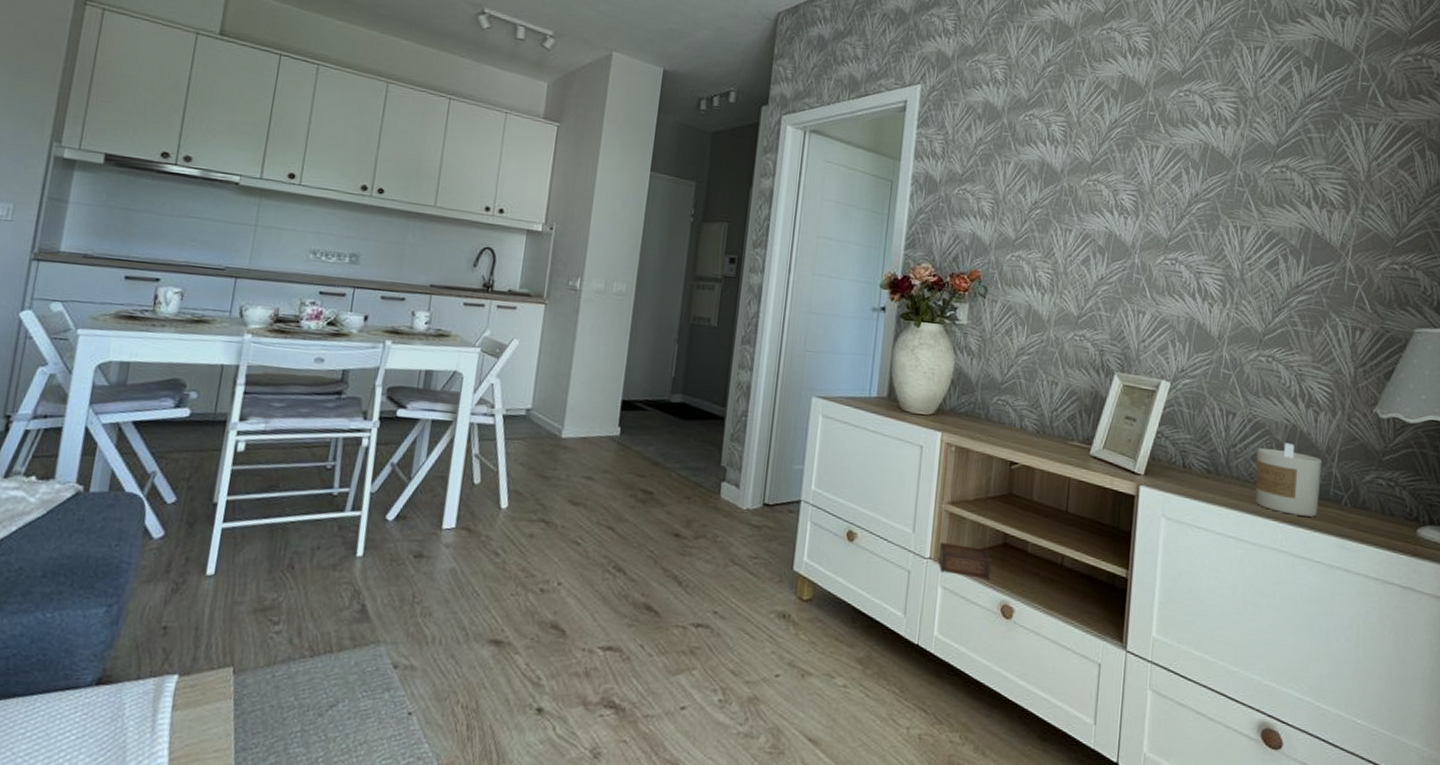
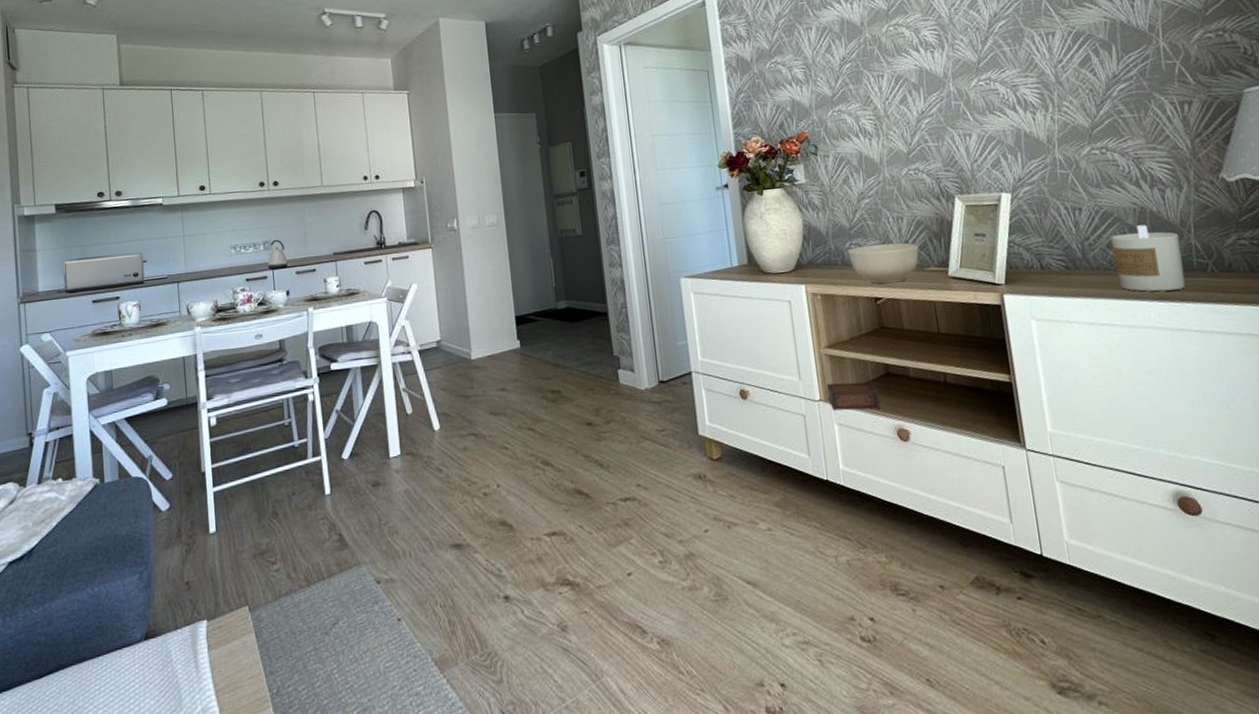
toaster: none [92,220,204,271] -> present [62,252,147,294]
kettle: none [349,254,375,289] -> present [267,239,288,270]
bowl: none [993,404,1067,451] -> present [847,243,919,284]

